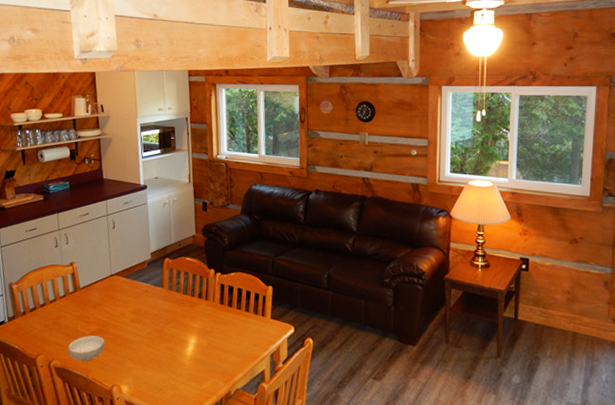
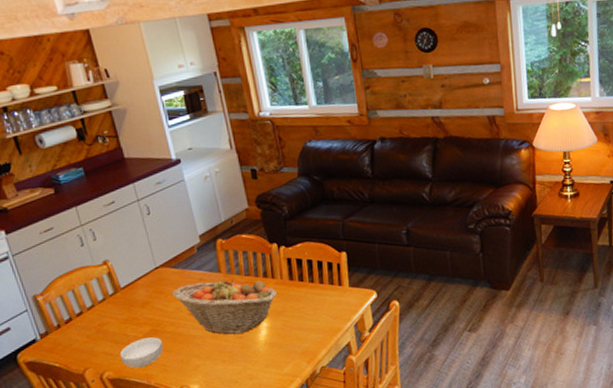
fruit basket: none [120,294,208,345] -> present [172,279,278,335]

